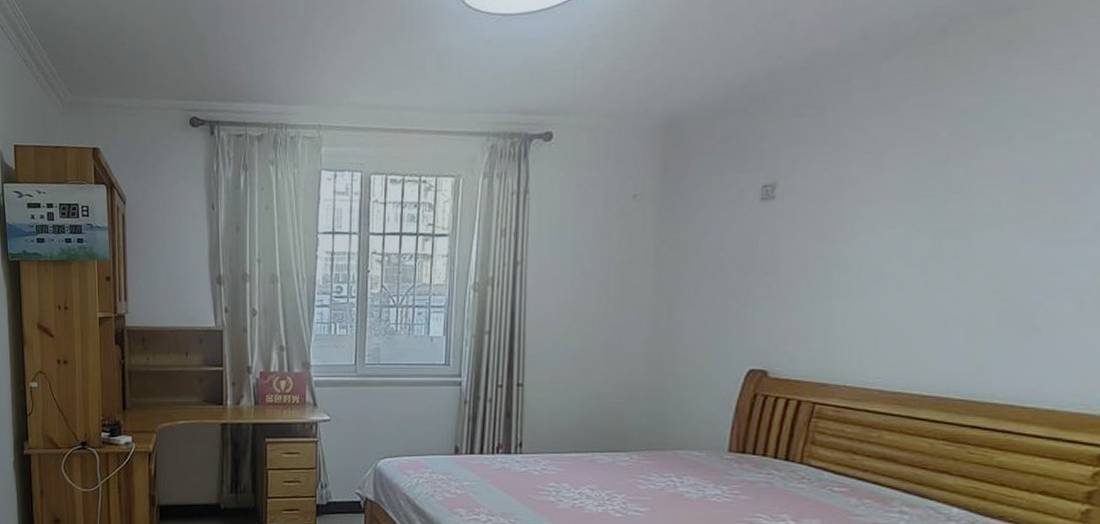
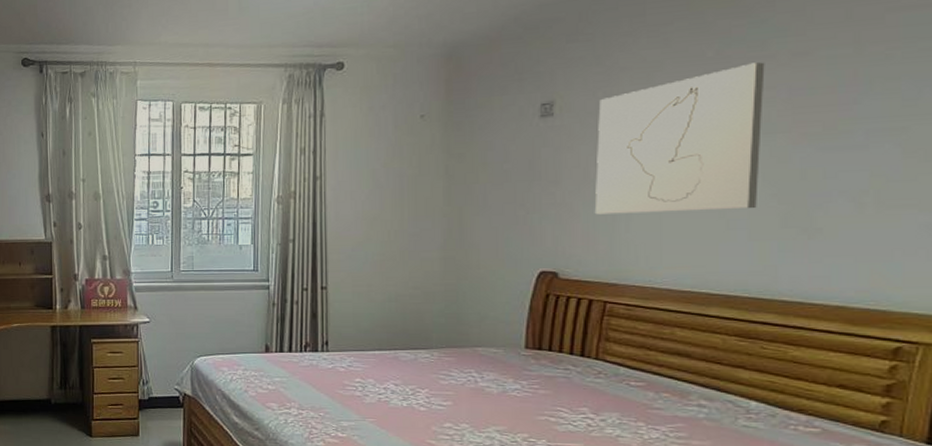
wall art: none [810,145,1000,309] -> present [594,62,765,215]

